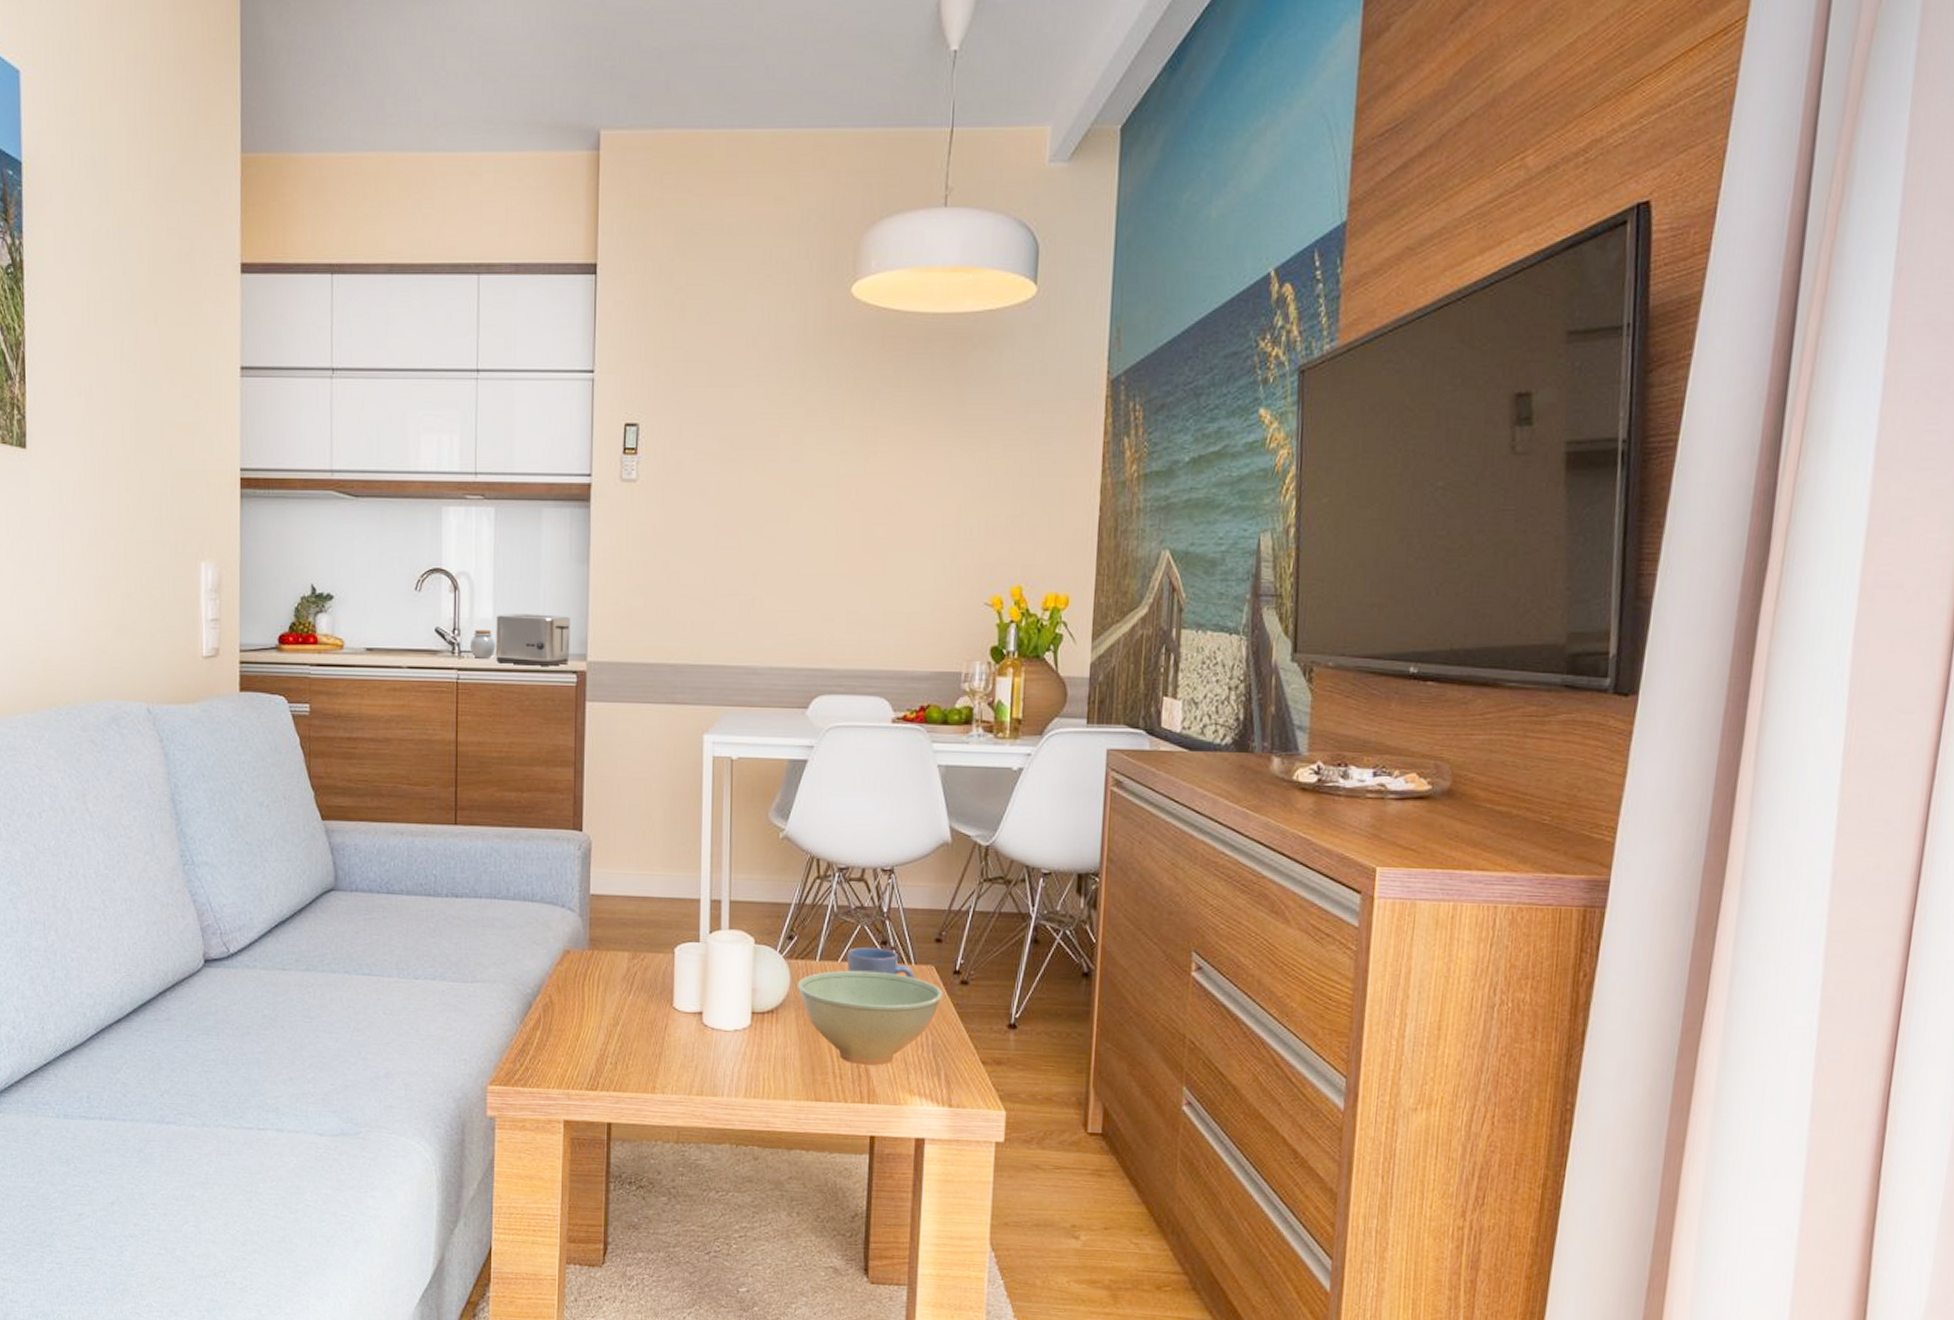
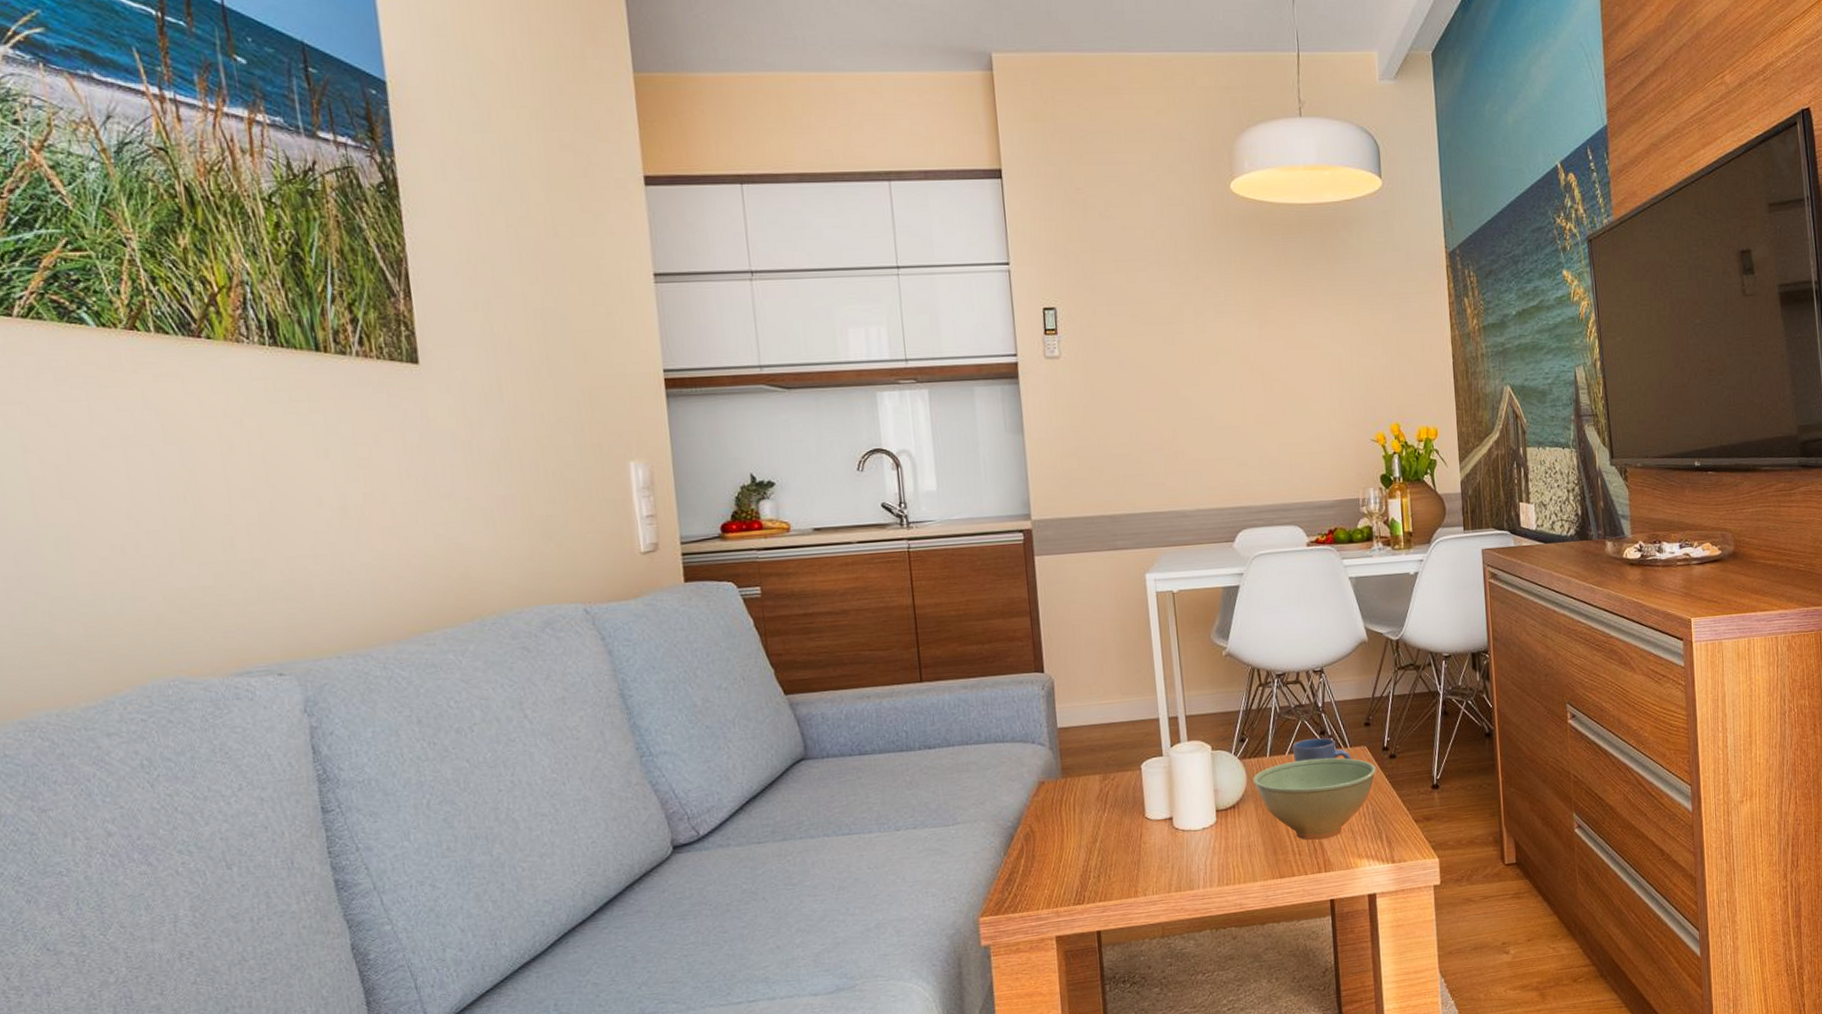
jar: present [469,629,496,659] -> none [916,500,944,528]
toaster: present [495,613,570,667] -> none [939,481,1015,530]

